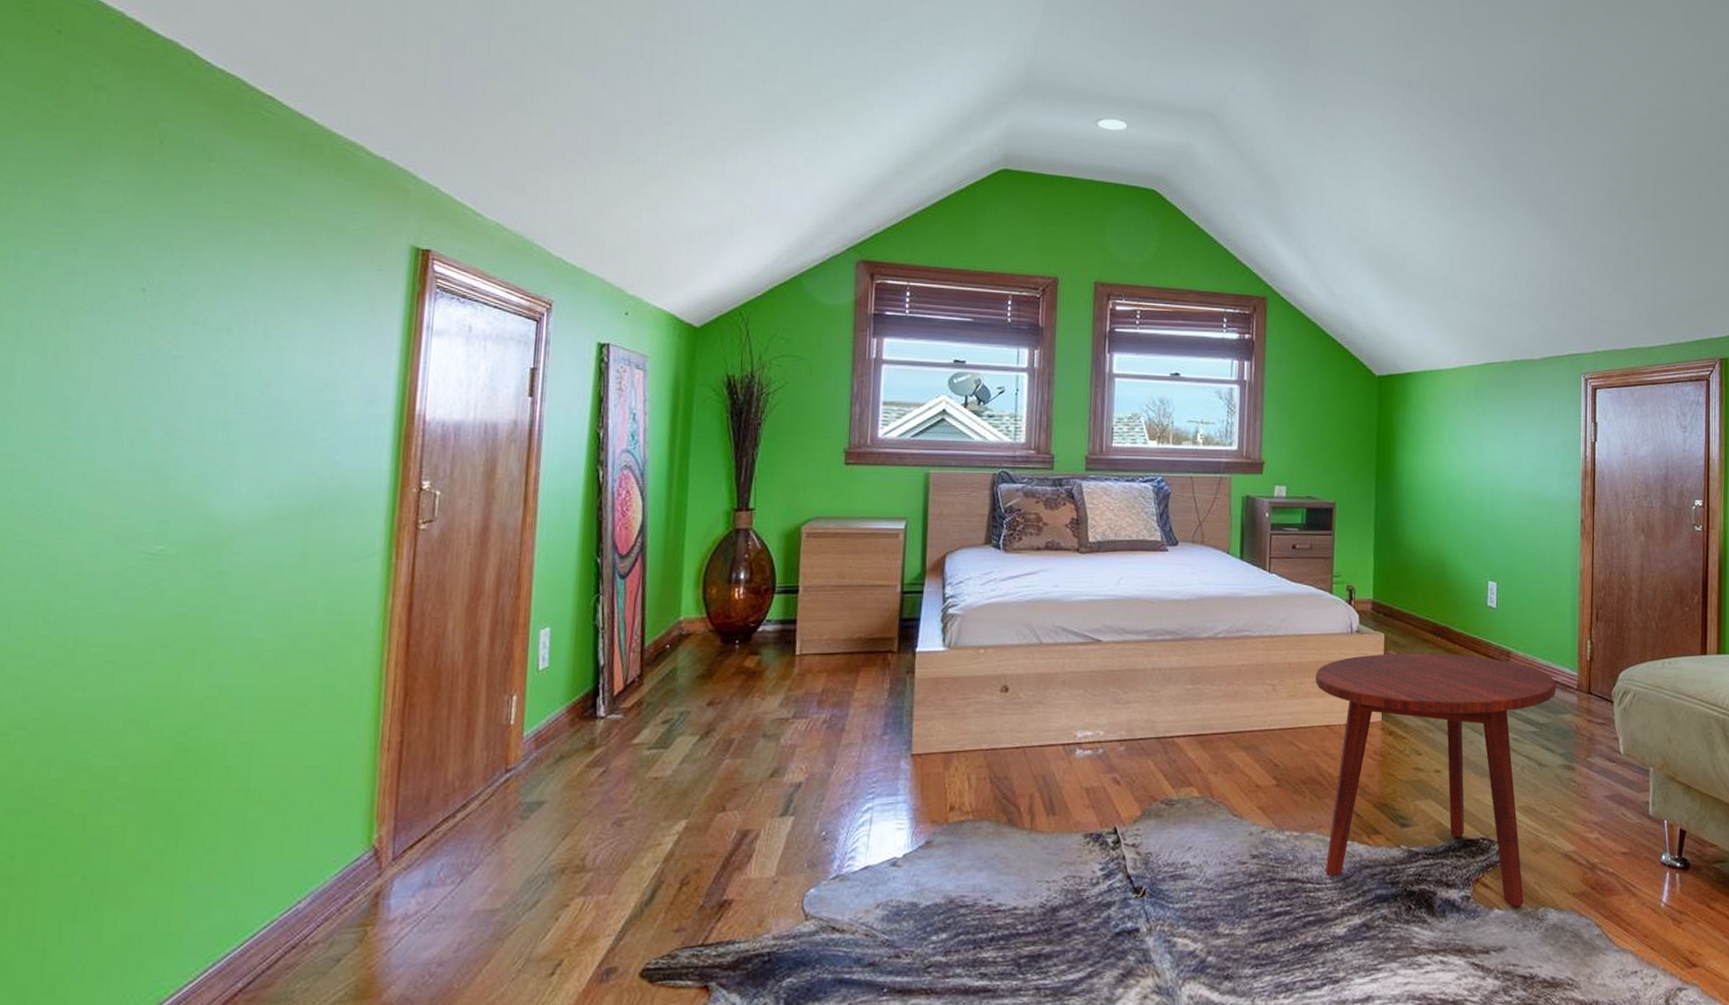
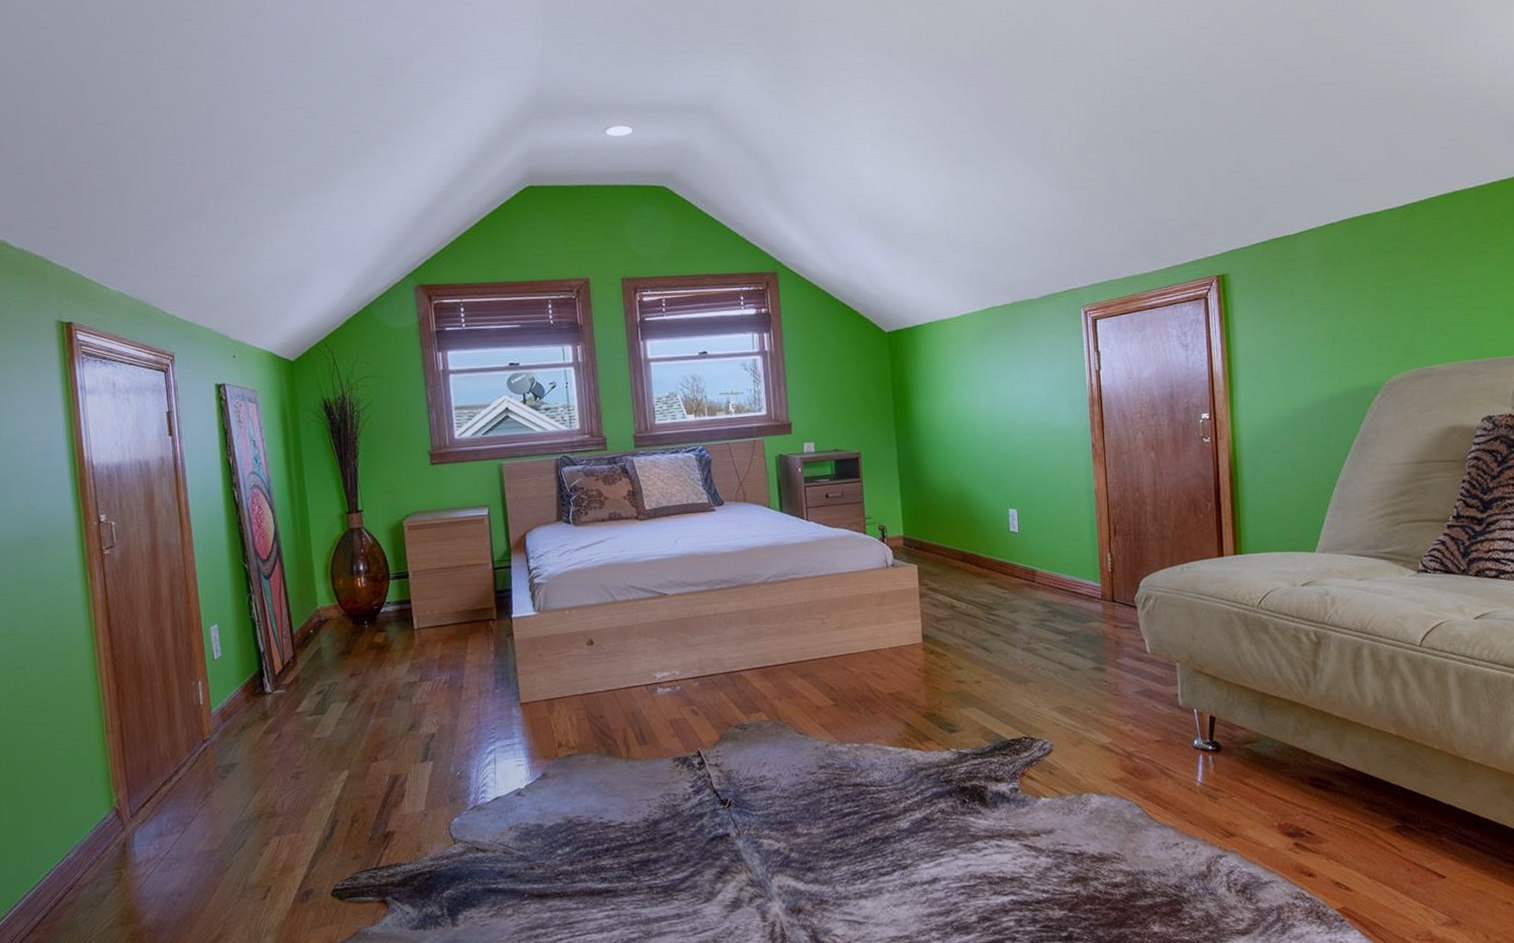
side table: present [1315,653,1556,907] -> none [859,577,1081,795]

